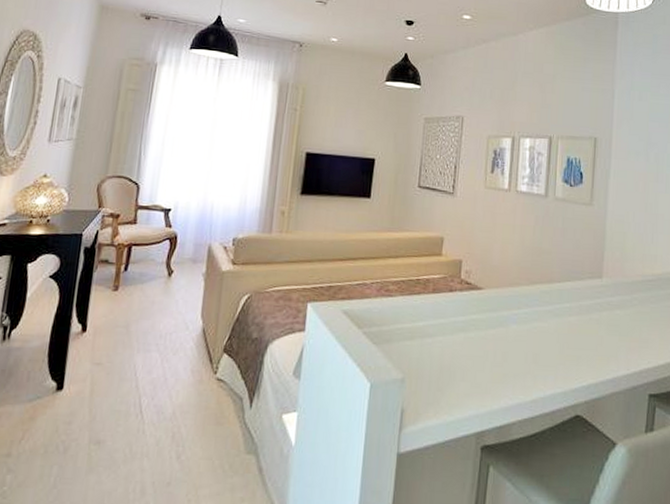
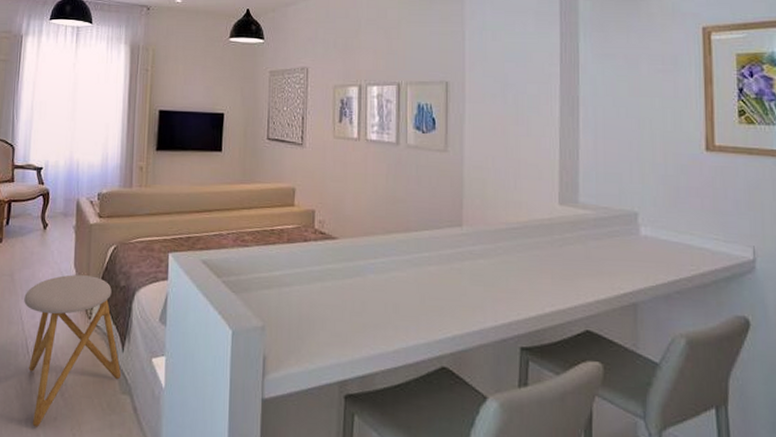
stool: none [140,326,248,494] -> present [24,274,122,427]

